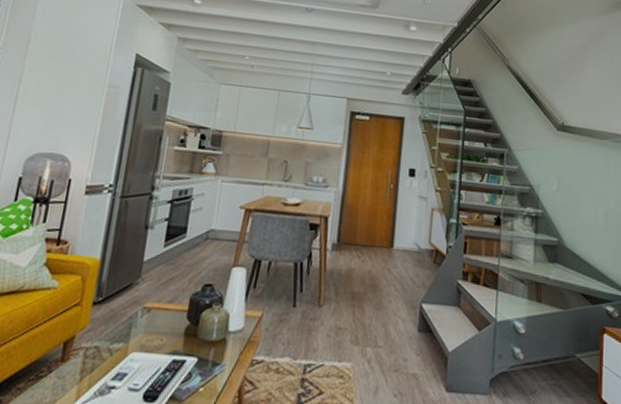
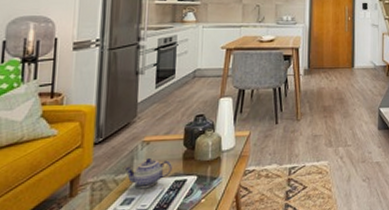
teapot: none [120,327,172,363] -> present [124,157,172,188]

